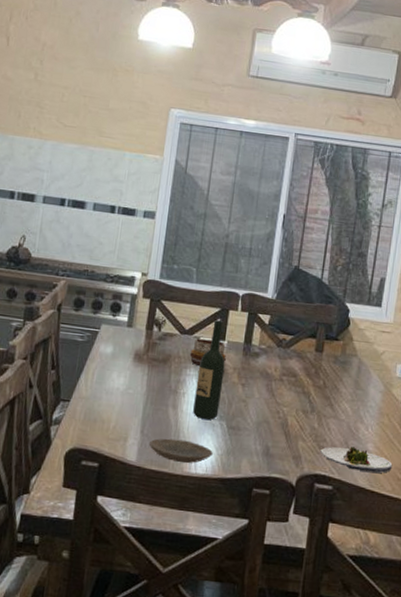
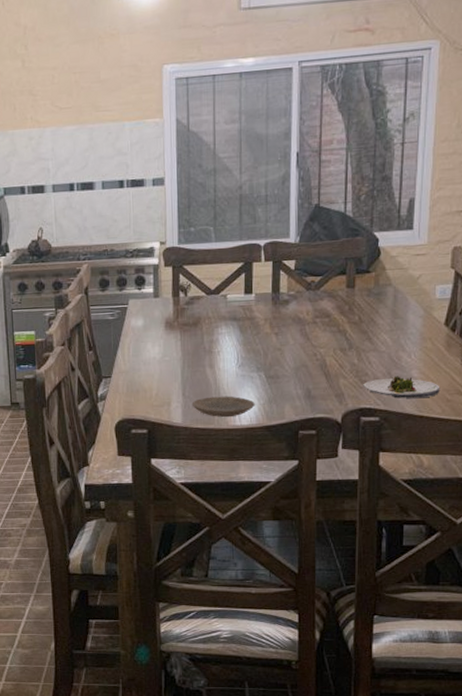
decorative bowl: present [189,338,226,366] -> none [219,296,256,323]
wine bottle: present [193,320,225,420] -> none [229,275,256,373]

